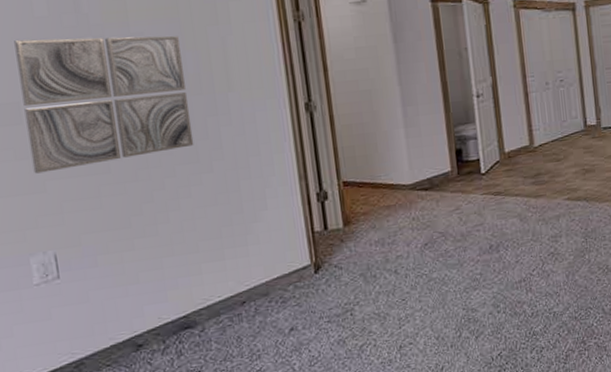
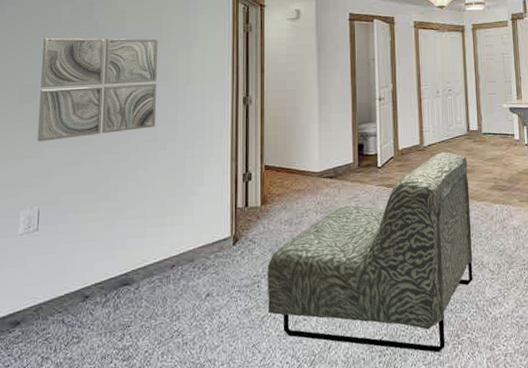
armchair: none [360,151,598,363] -> present [267,152,473,353]

